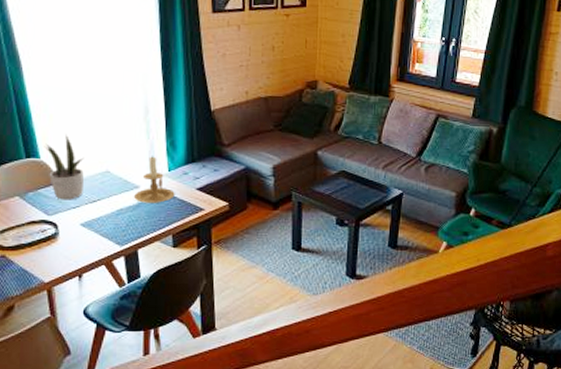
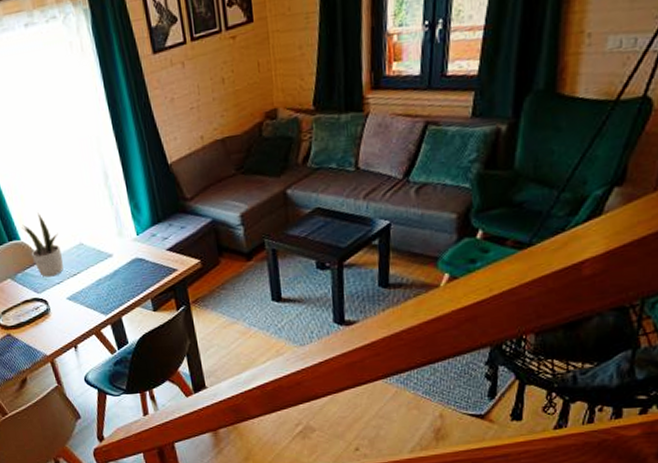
candle holder: present [134,156,175,203] -> none [109,222,147,271]

